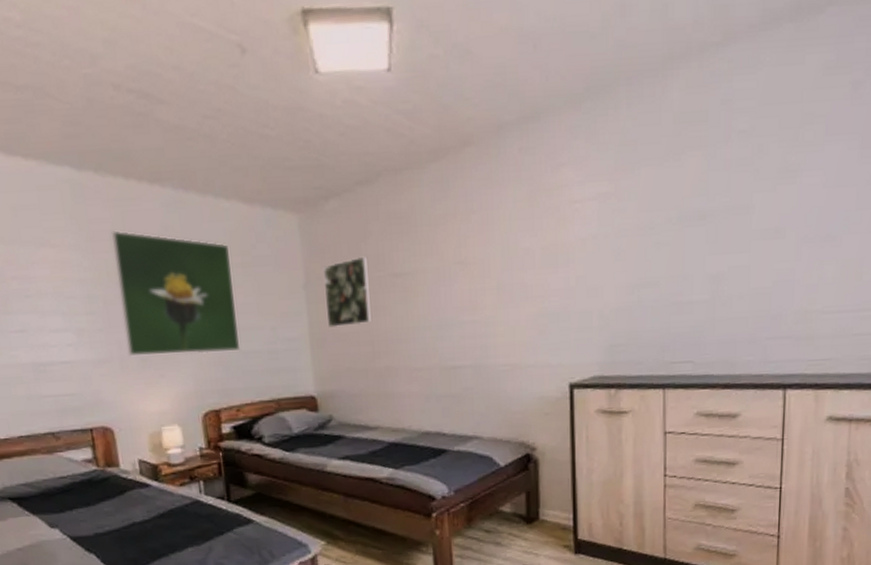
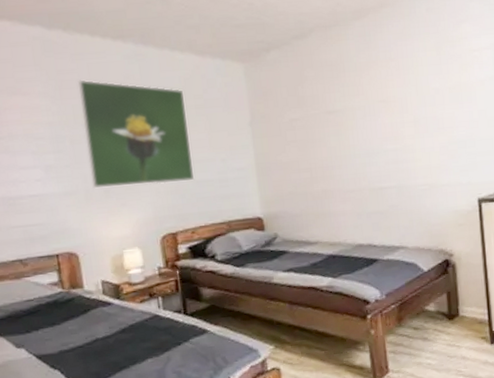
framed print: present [323,256,373,327] -> none [266,97,310,158]

